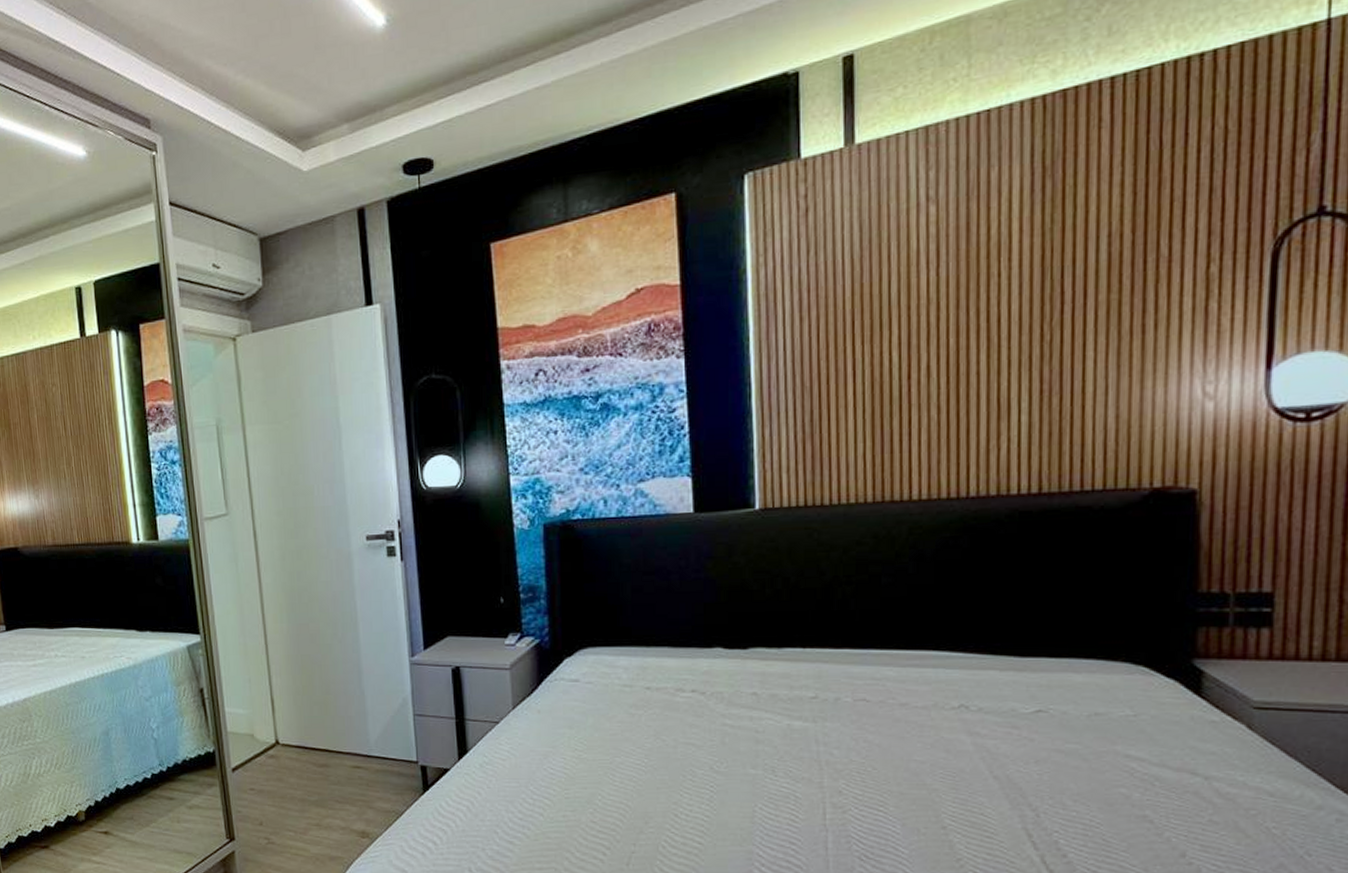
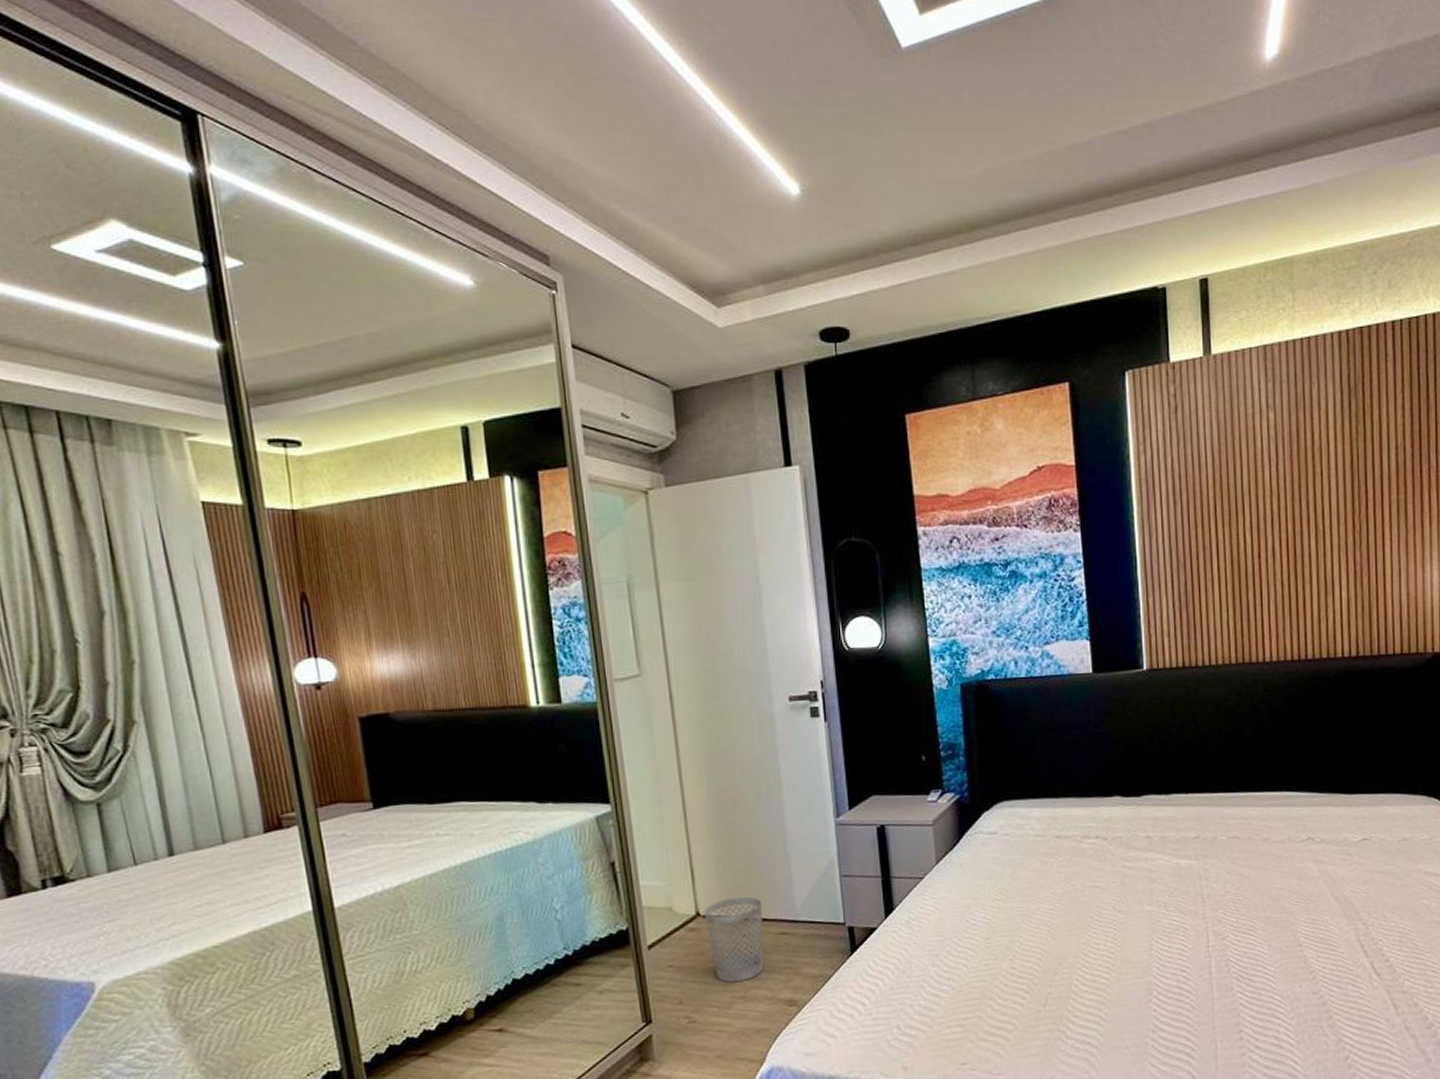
wastebasket: none [283,729,338,810] -> present [704,896,764,983]

